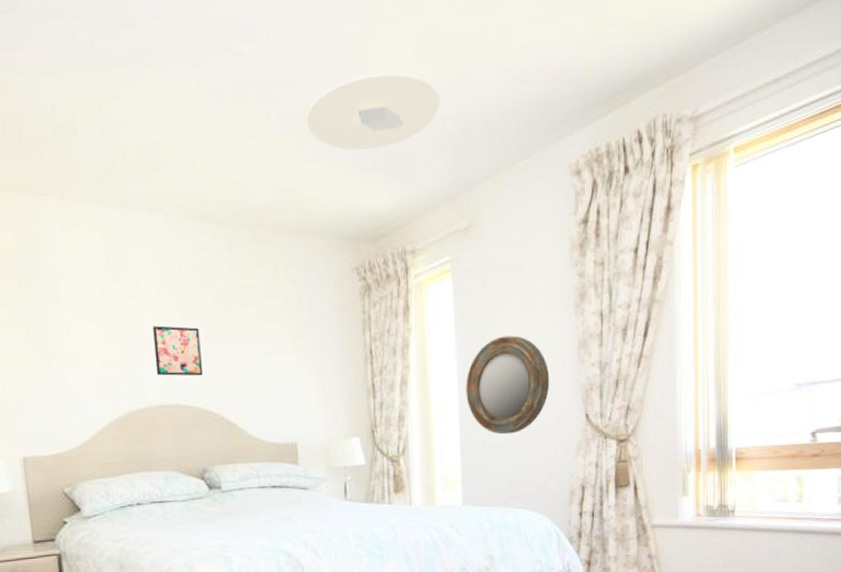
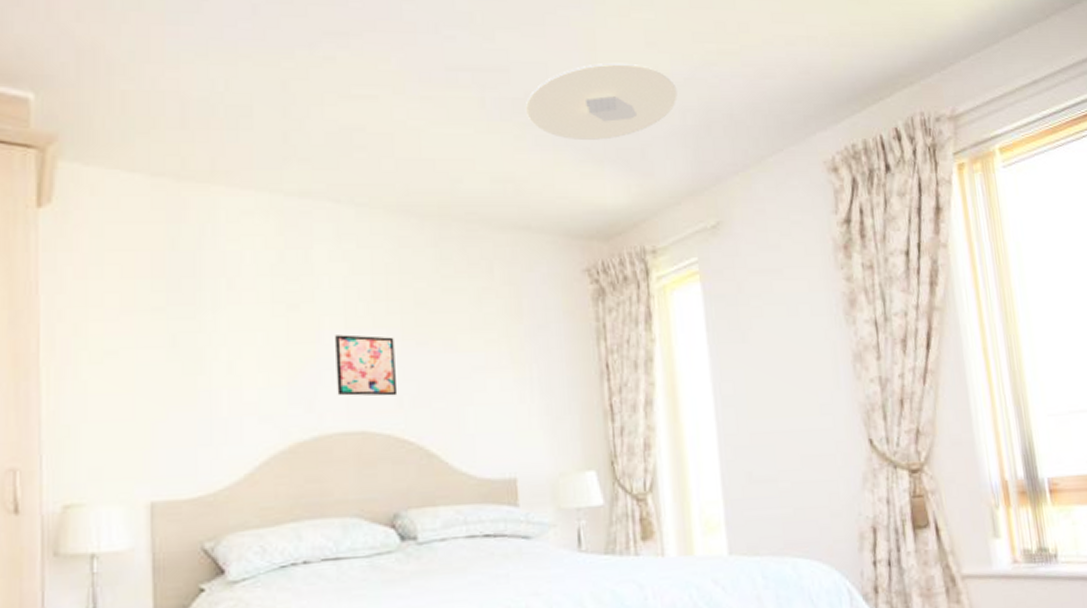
home mirror: present [466,335,550,435] -> none [723,347,824,465]

